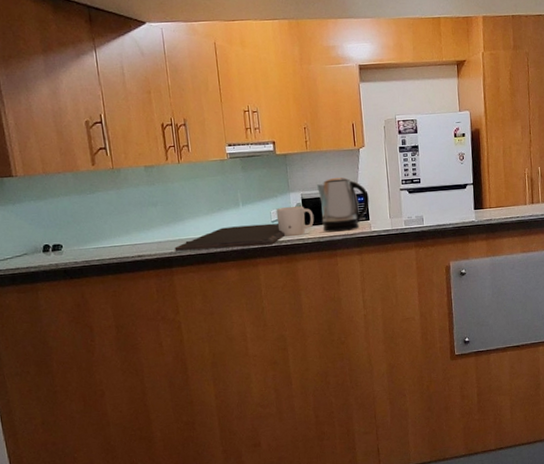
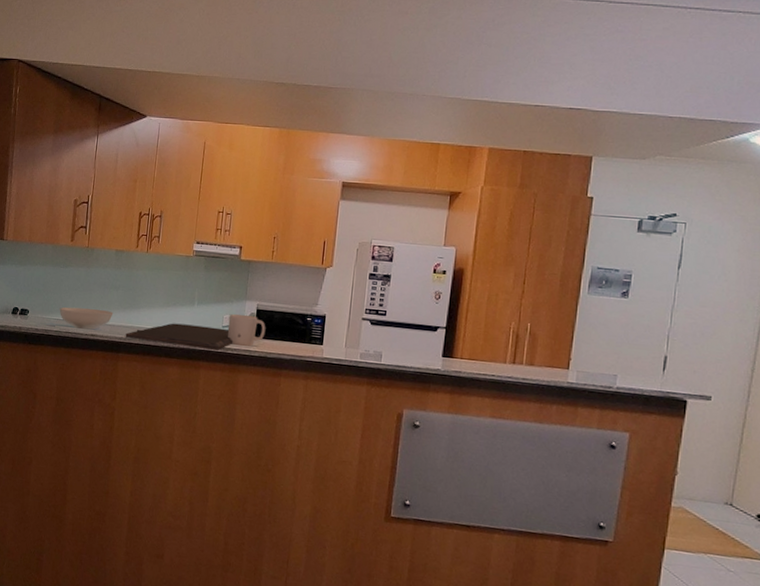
bowl: none [96,228,157,253] -> present [59,307,114,330]
kettle: present [317,177,369,233] -> none [272,293,327,353]

